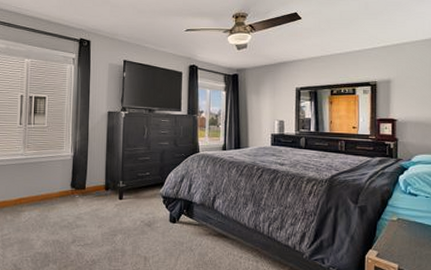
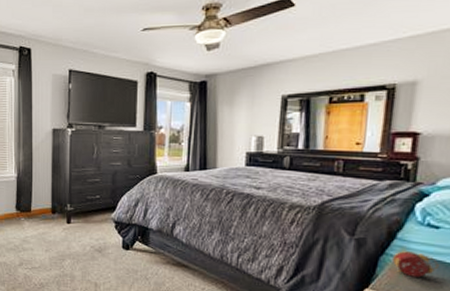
alarm clock: none [386,216,420,238] -> present [392,251,439,277]

